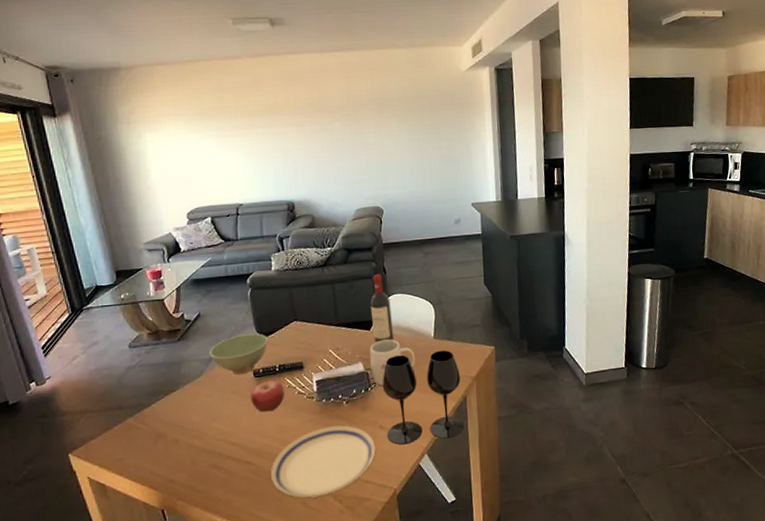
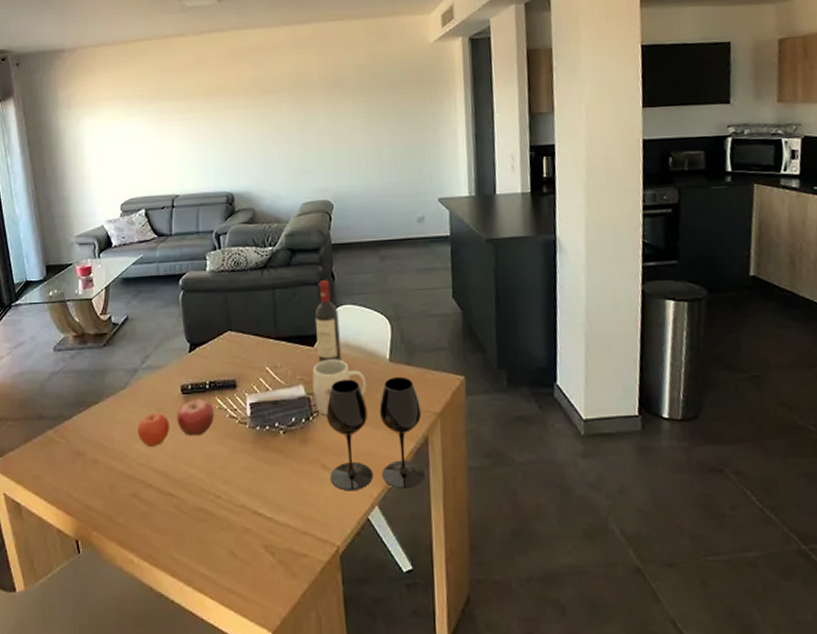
bowl: present [209,333,268,375] -> none [135,343,199,389]
fruit: none [214,395,245,424] -> present [137,413,170,446]
plate: present [271,425,376,499] -> none [195,458,316,547]

